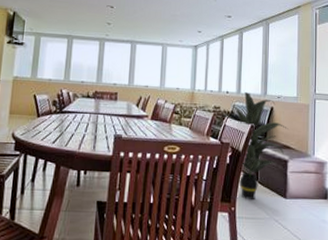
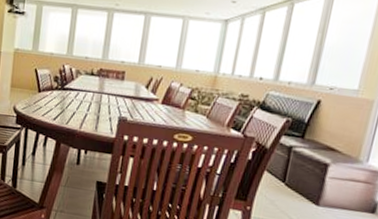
indoor plant: present [222,92,288,201] -> none [250,80,338,203]

